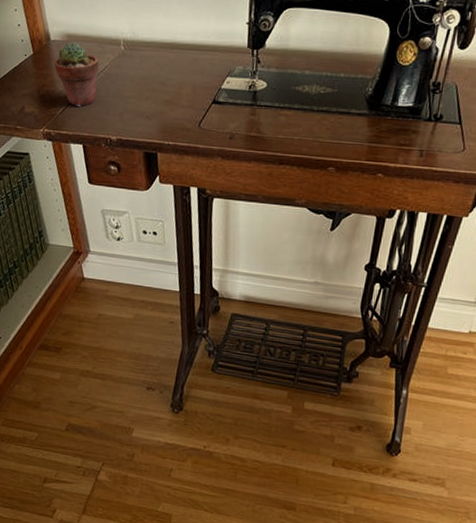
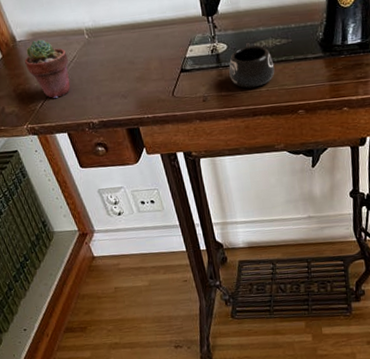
mug: none [263,85,313,134] -> present [229,43,275,88]

